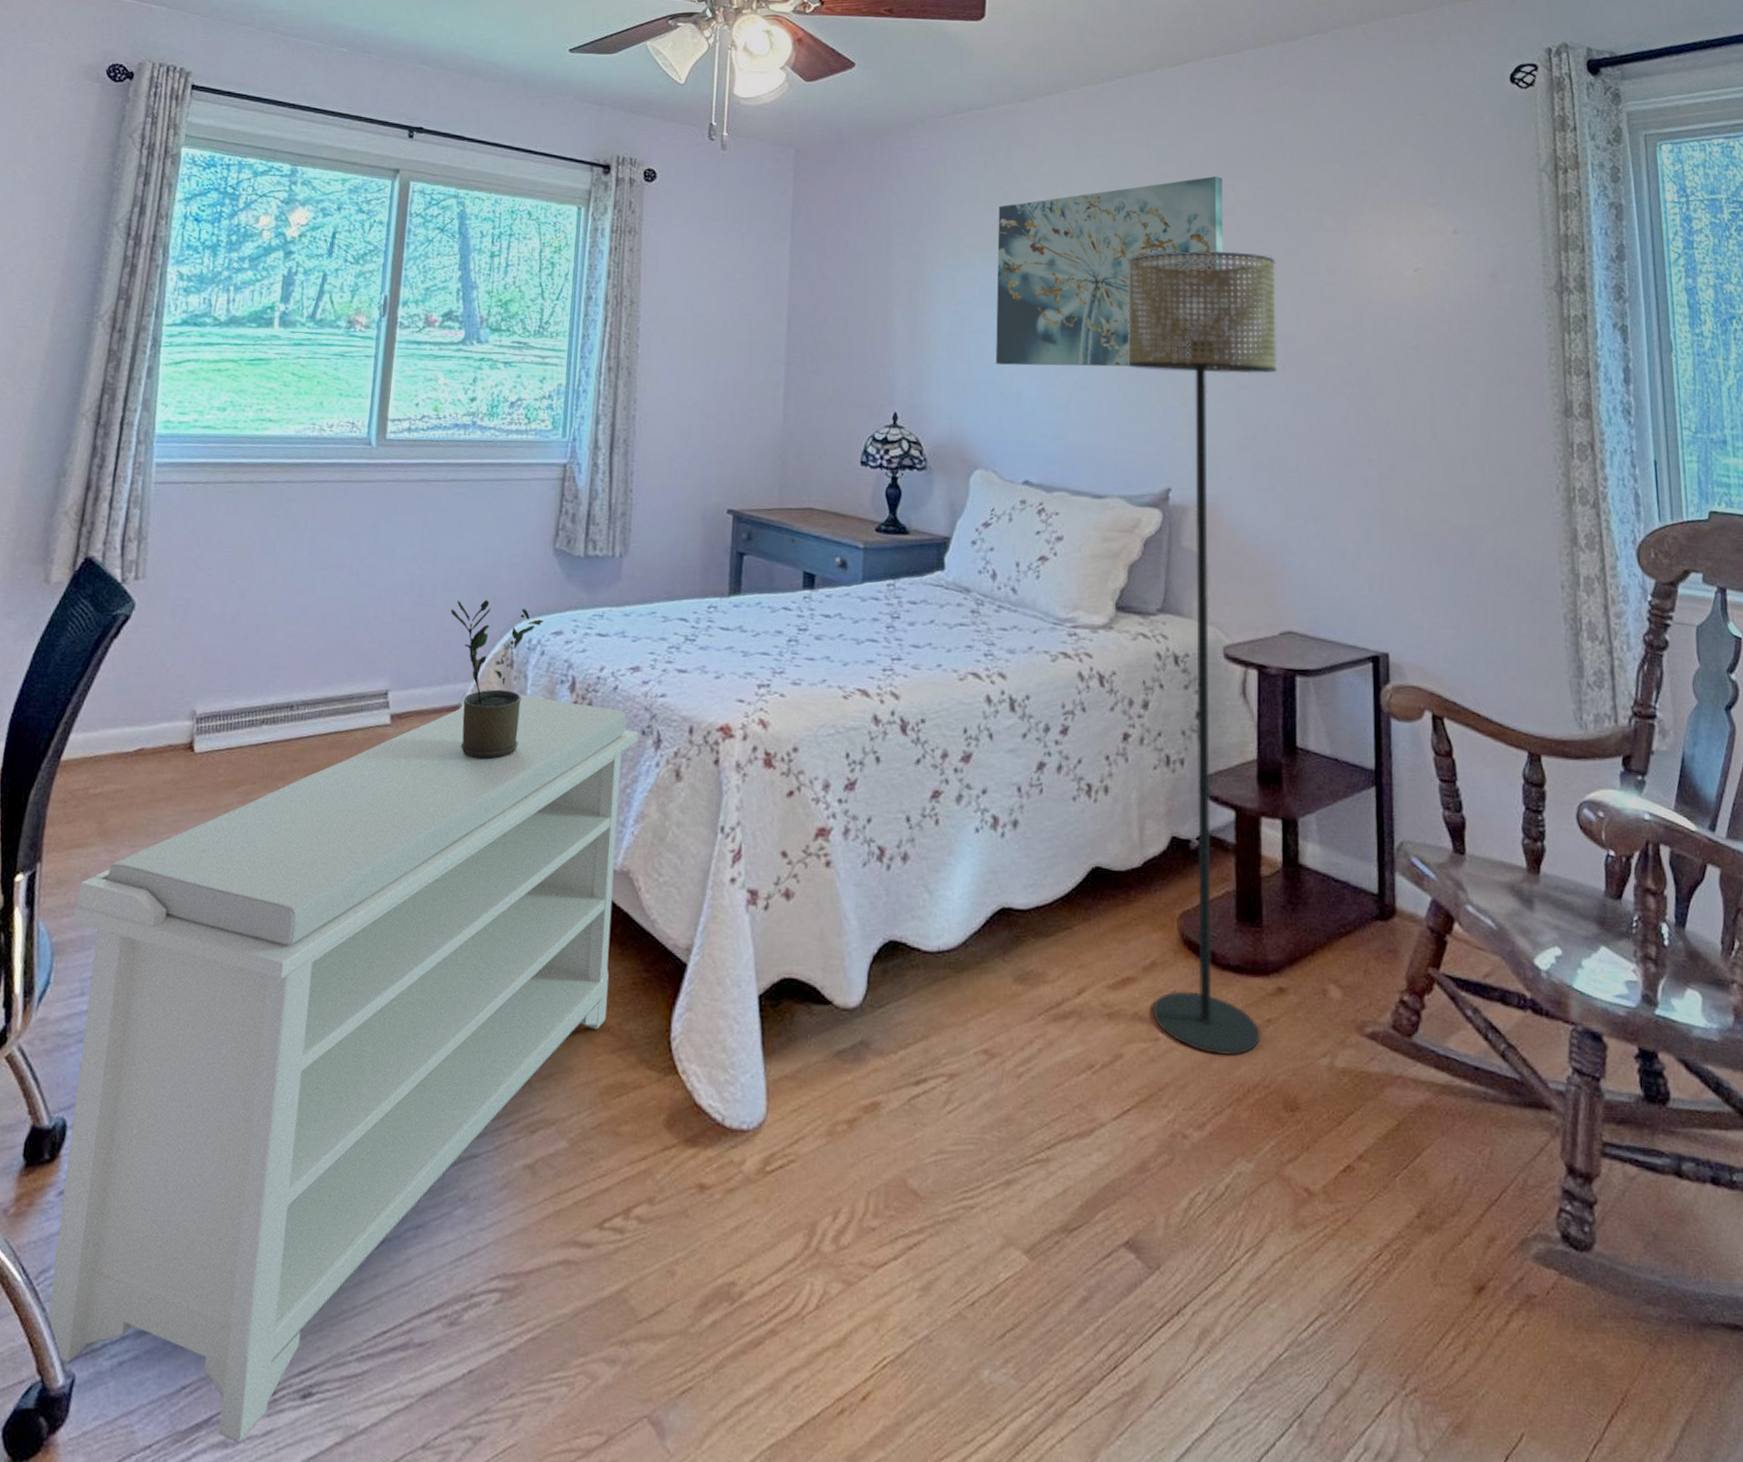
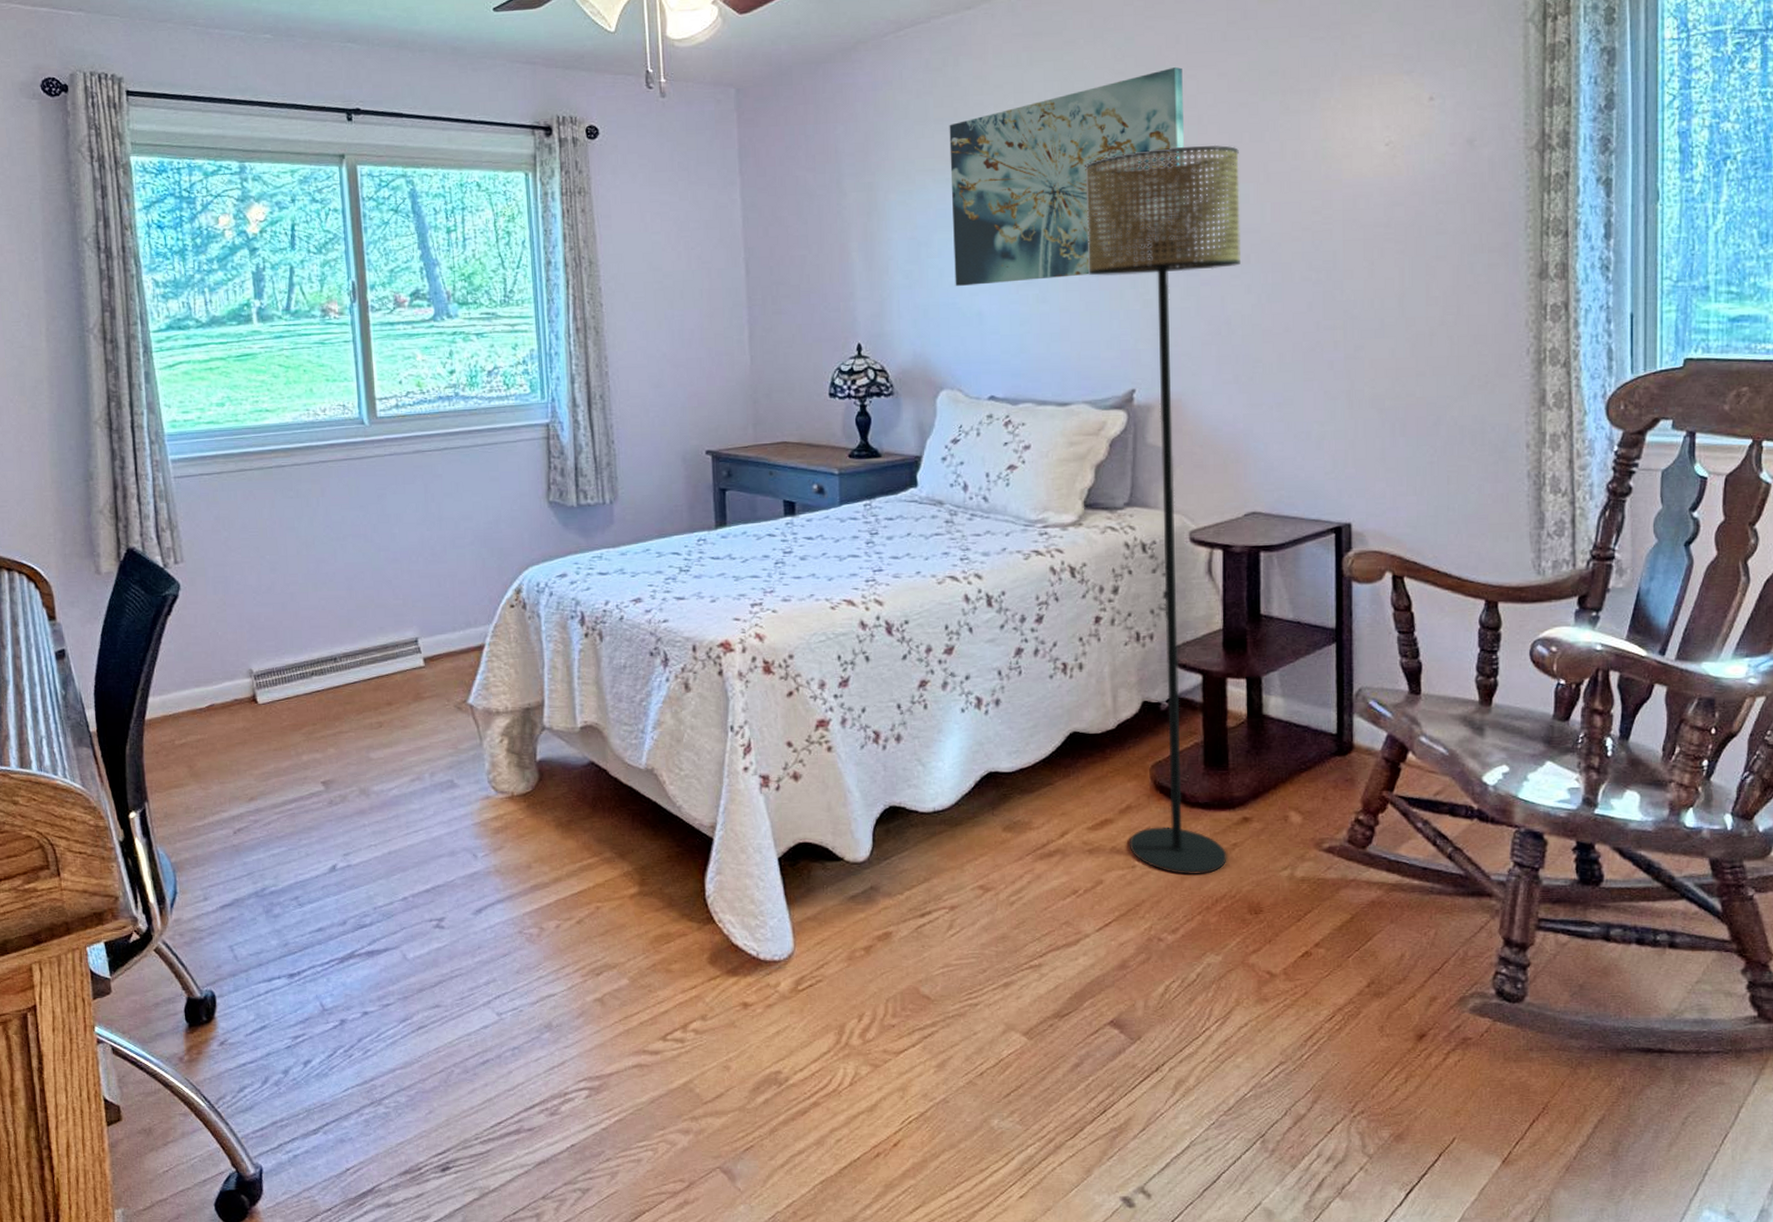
bench: present [46,693,639,1443] -> none [183,630,649,1203]
potted plant: present [450,600,544,760] -> none [461,553,548,689]

